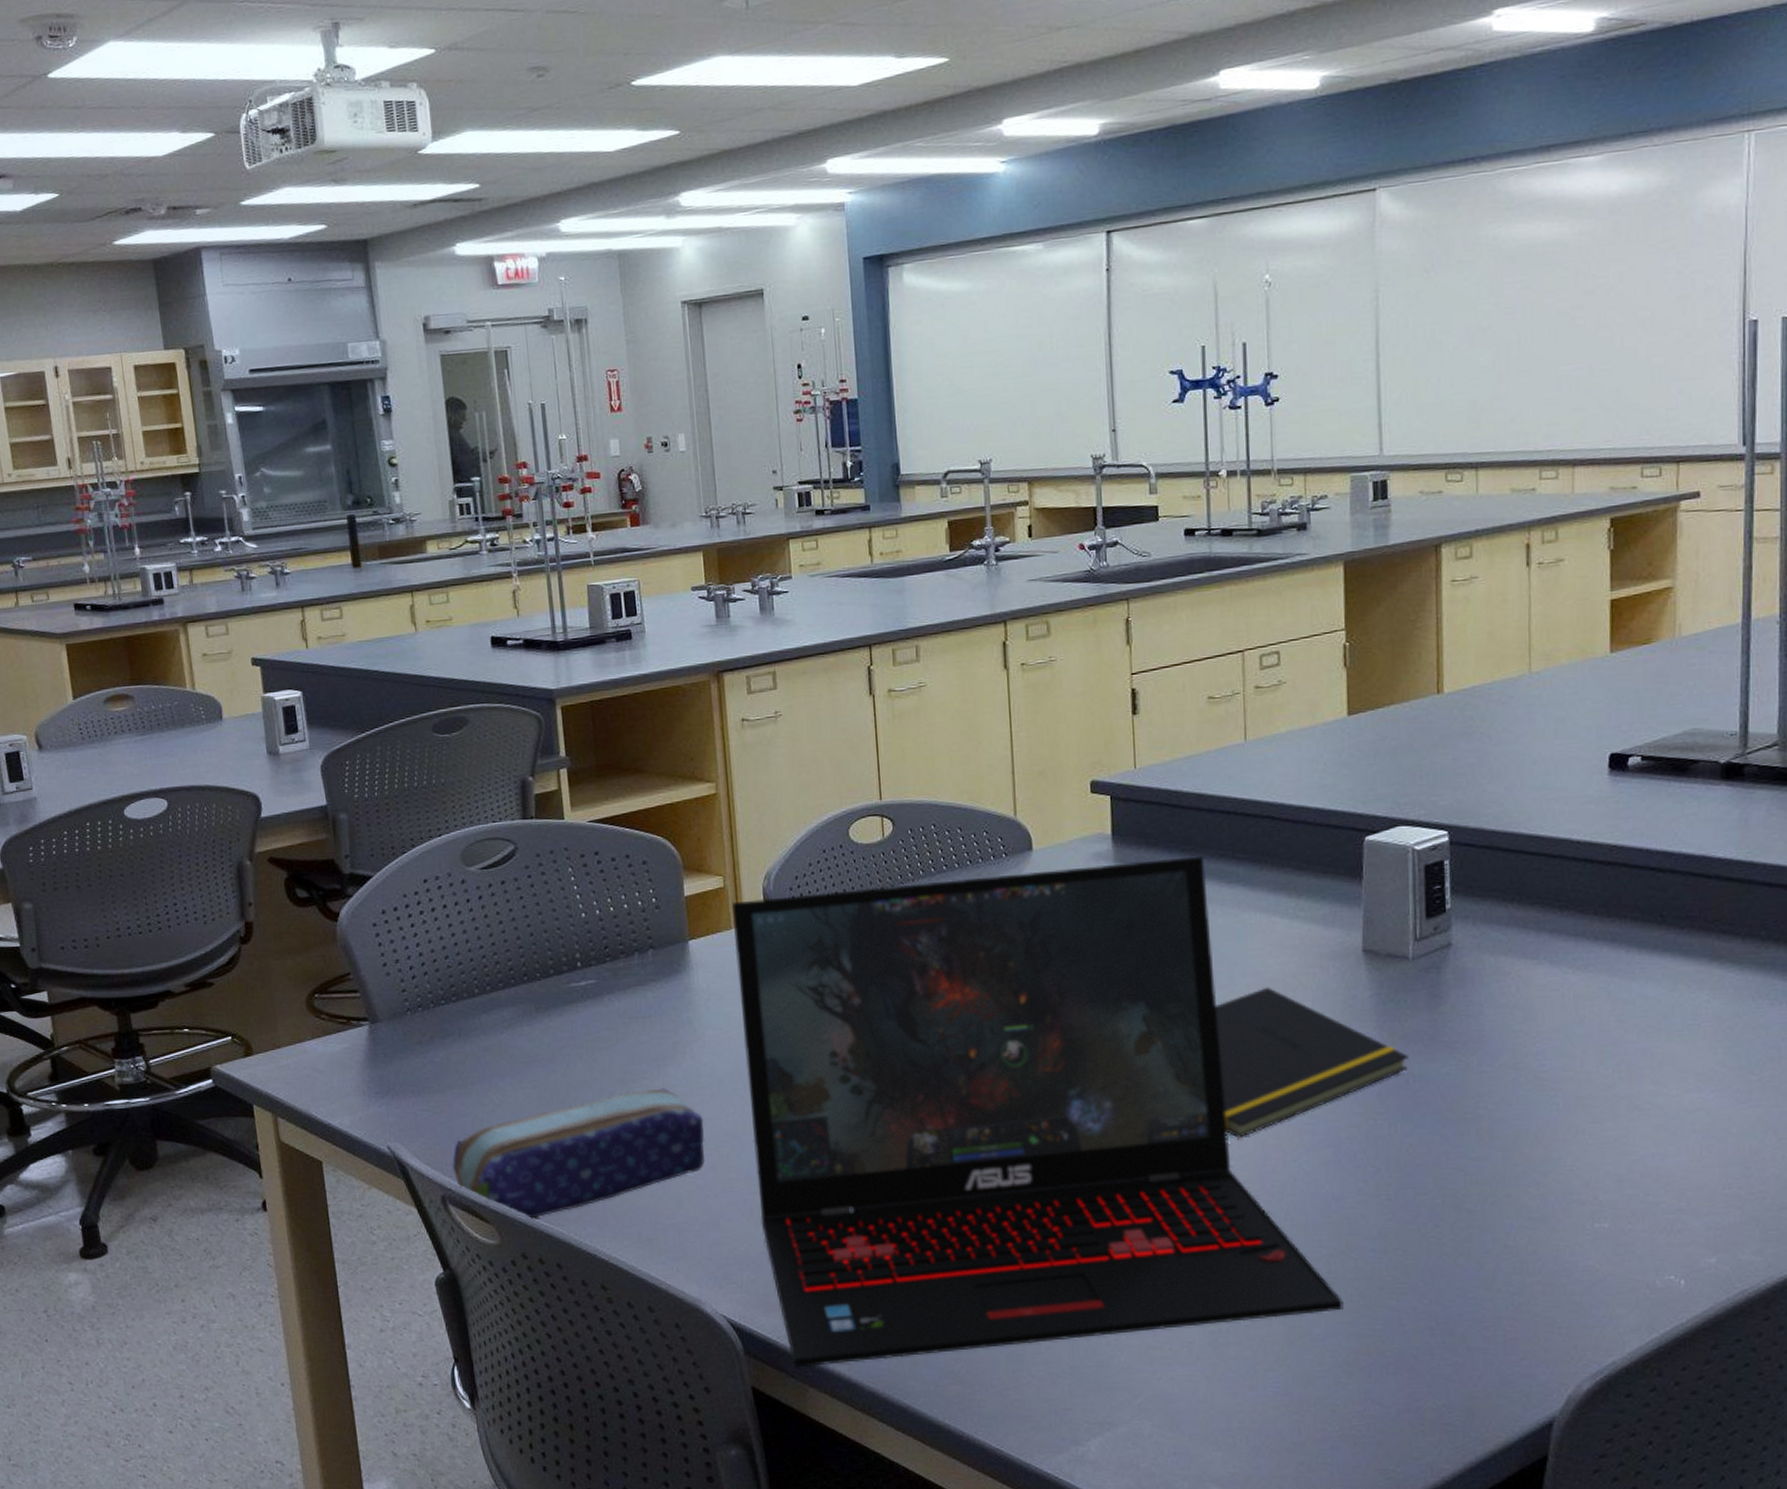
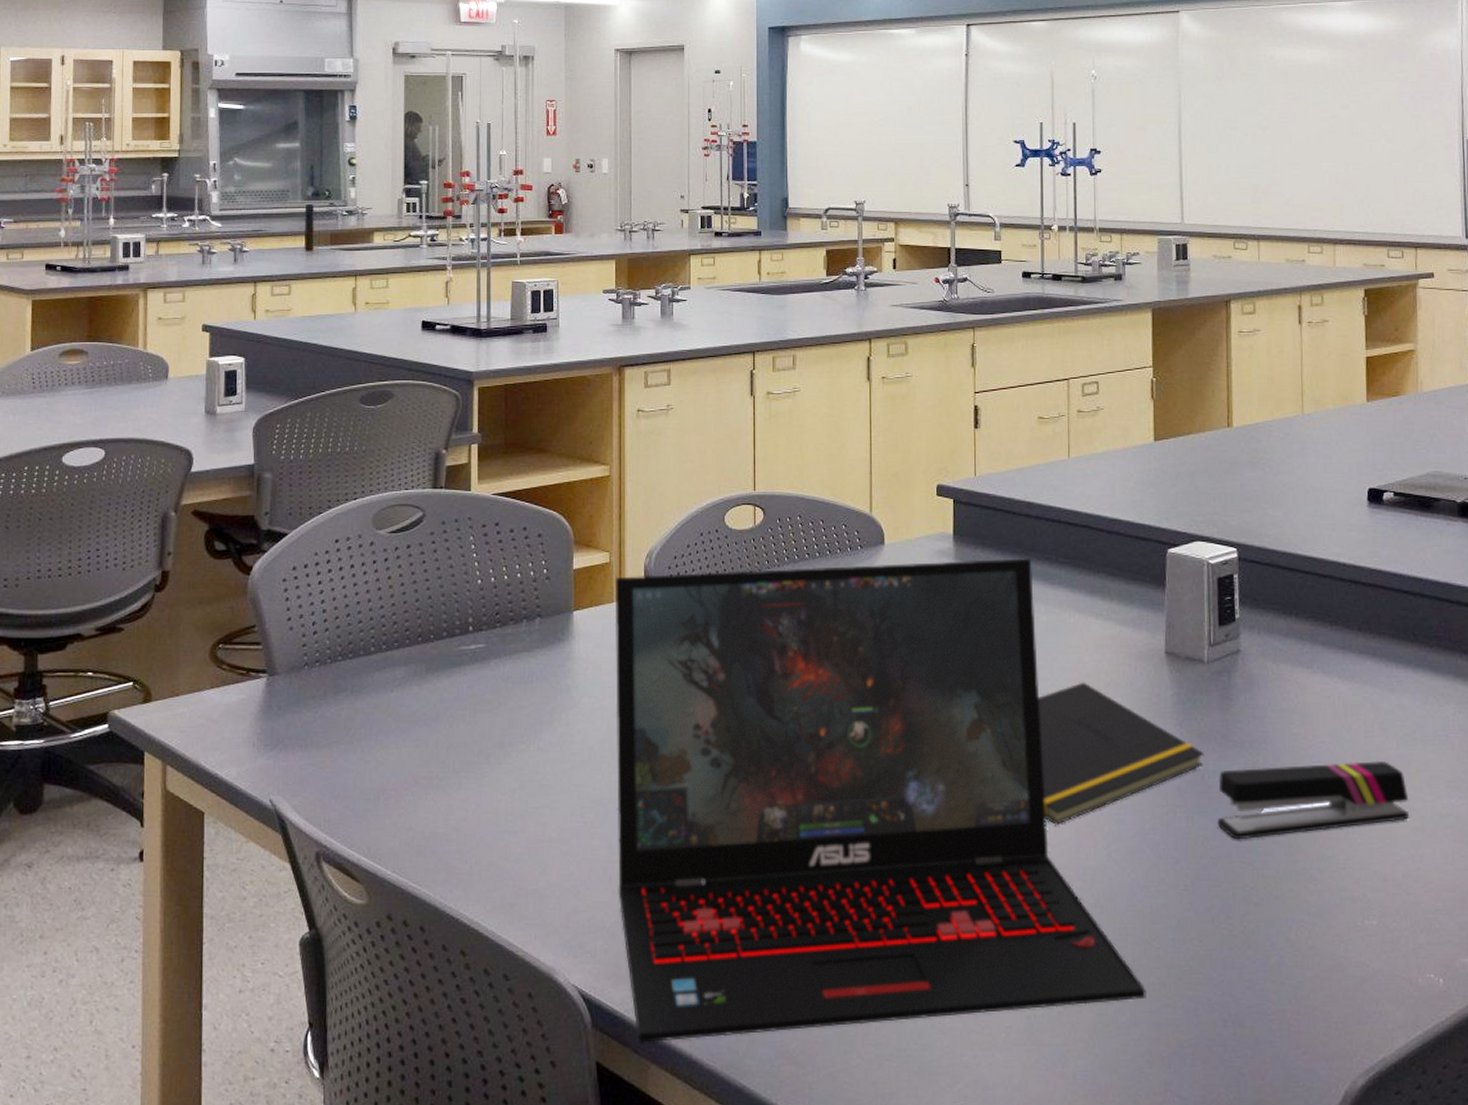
pencil case: present [452,1088,706,1220] -> none [331,753,573,880]
stapler: none [1423,1056,1651,1146] -> present [1217,761,1409,840]

